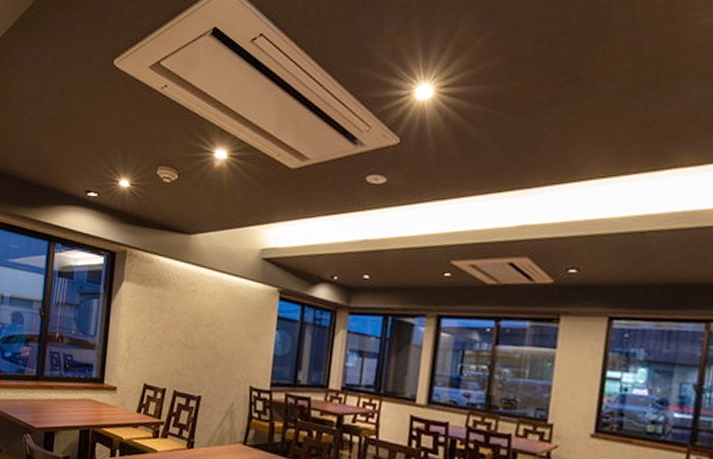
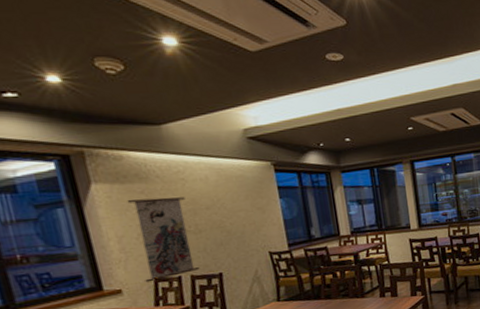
wall scroll: none [136,302,191,388] -> present [127,197,200,283]

